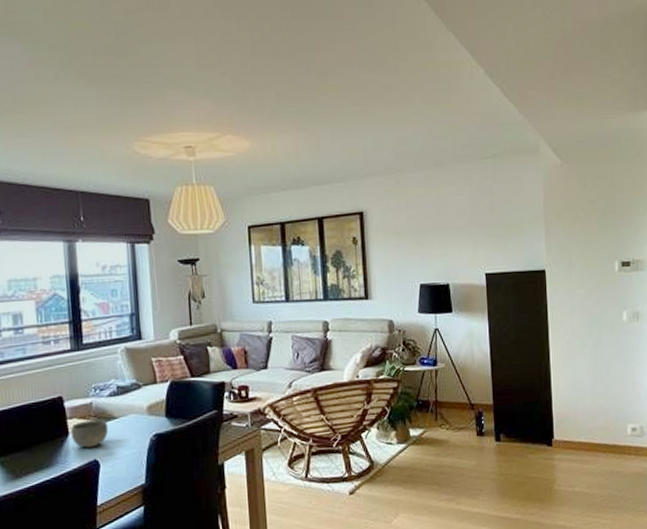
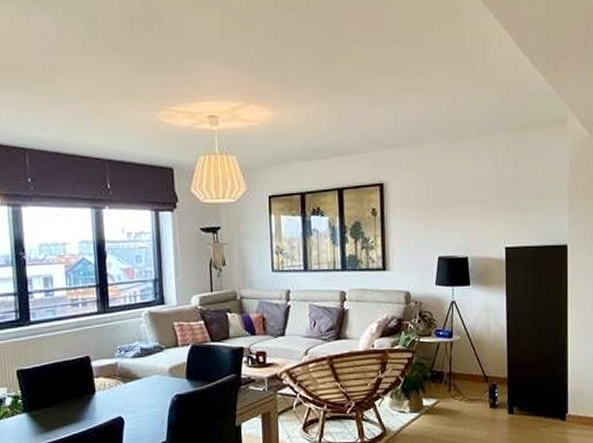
bowl: present [71,419,109,448] -> none [98,379,133,406]

